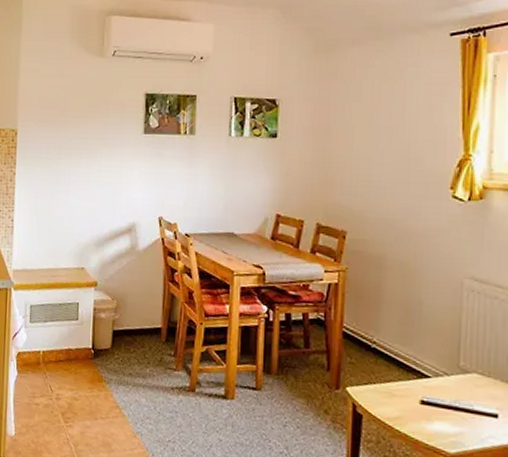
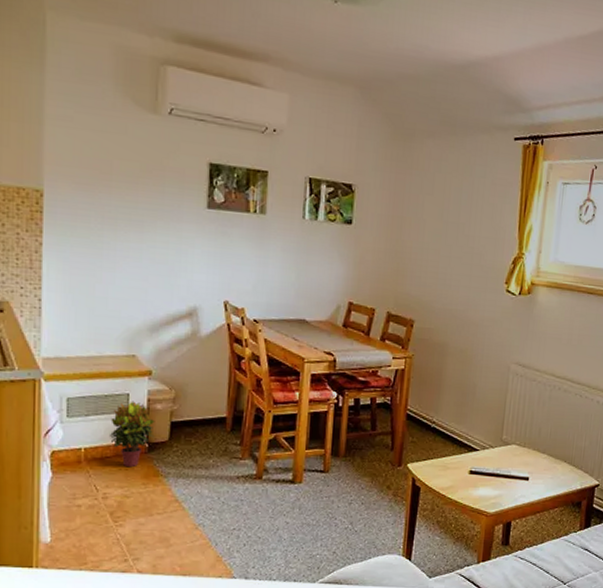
potted plant: none [62,309,100,372] -> present [108,401,155,468]

